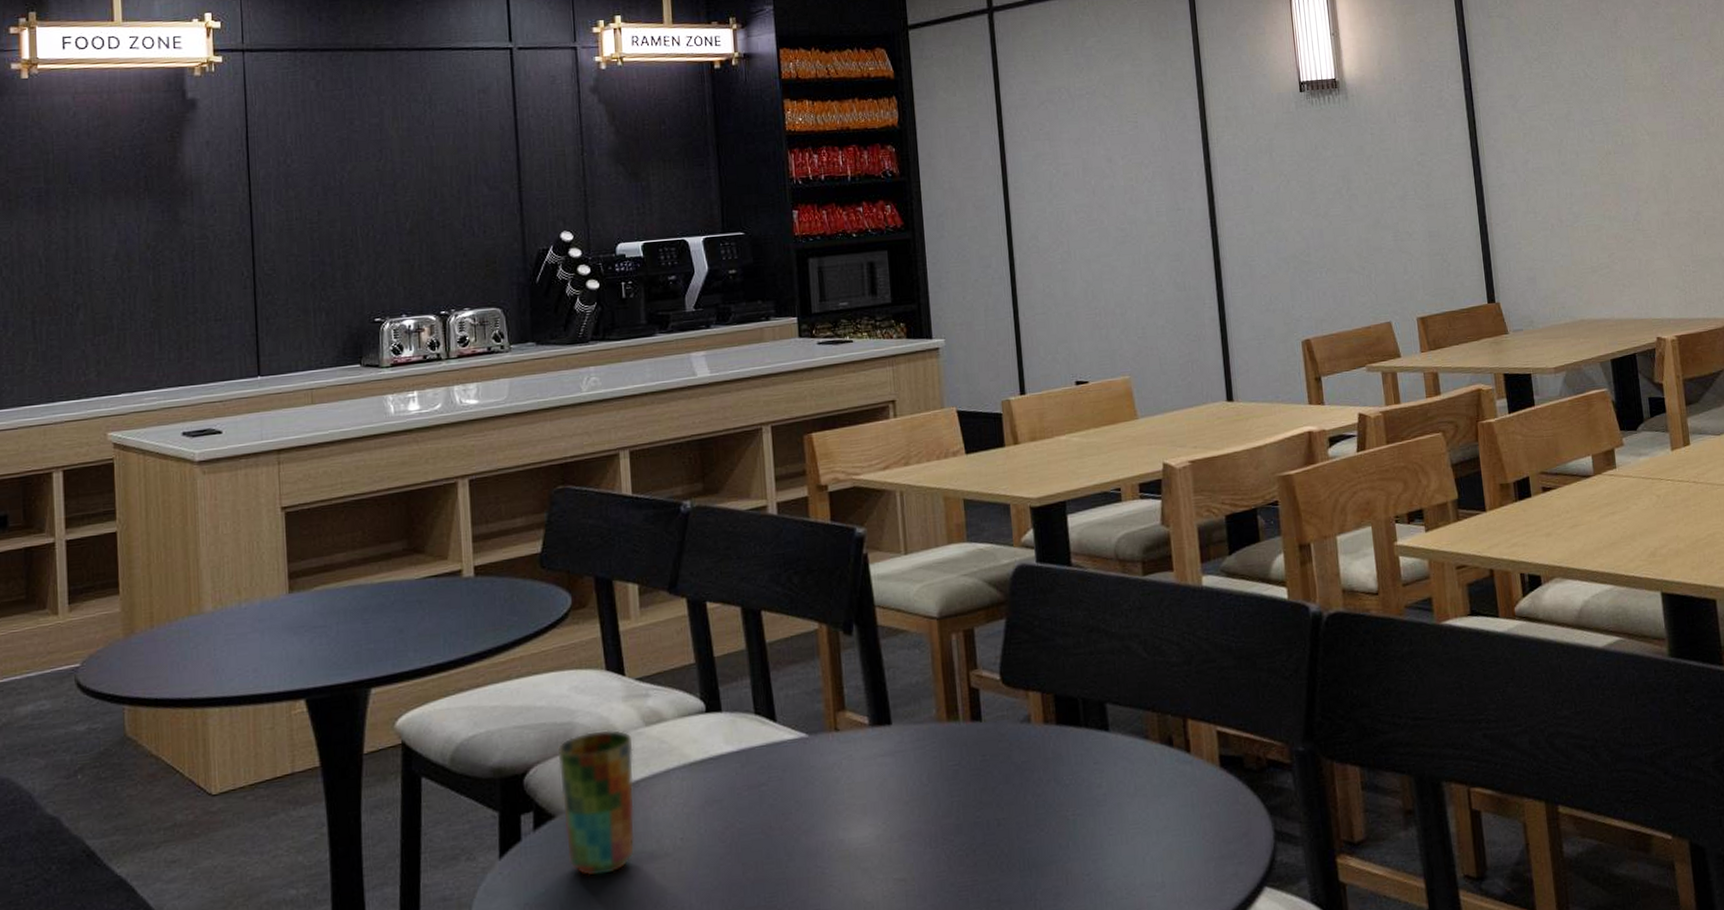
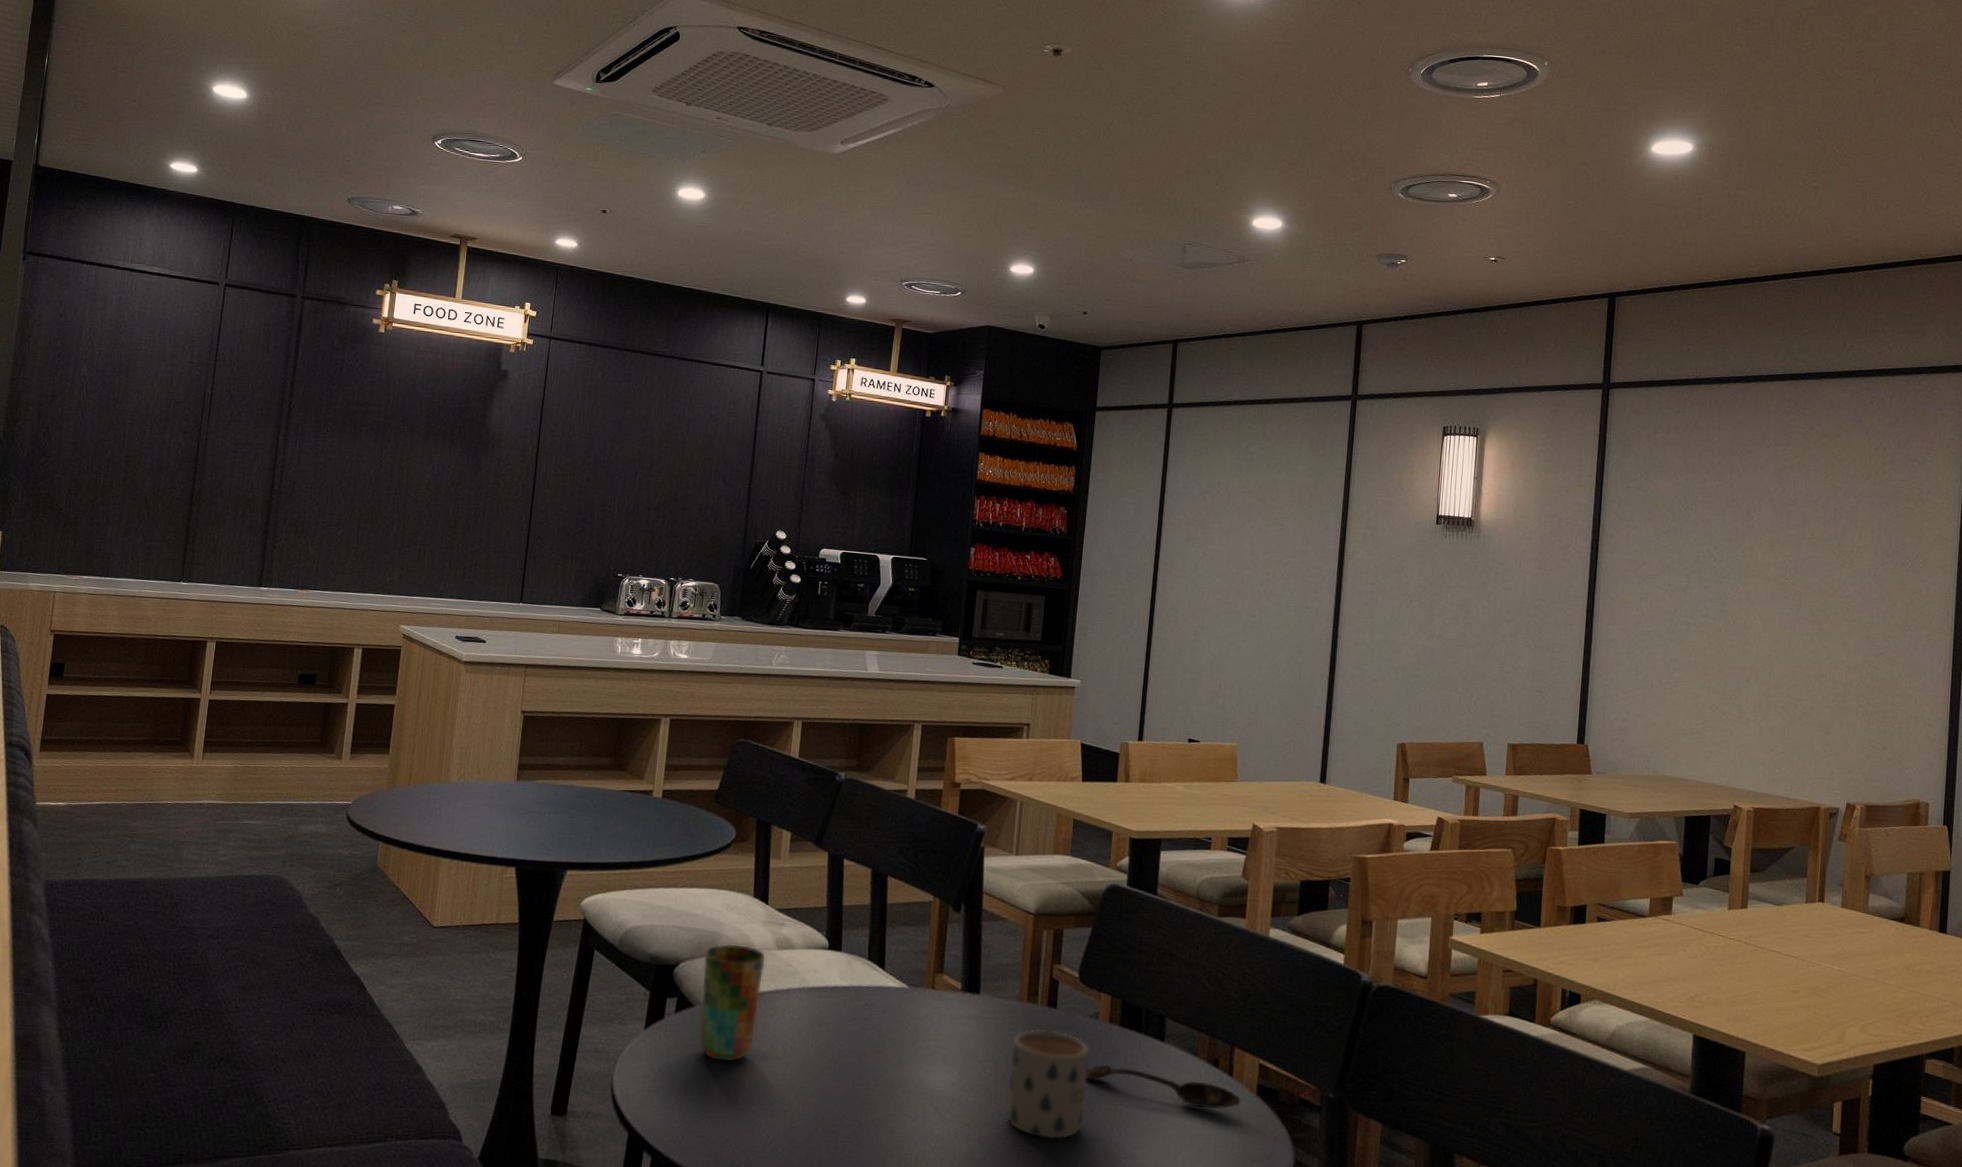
mug: none [937,746,1035,876] -> present [1005,1028,1091,1140]
spoon: none [1028,766,1205,797] -> present [1086,1063,1241,1109]

